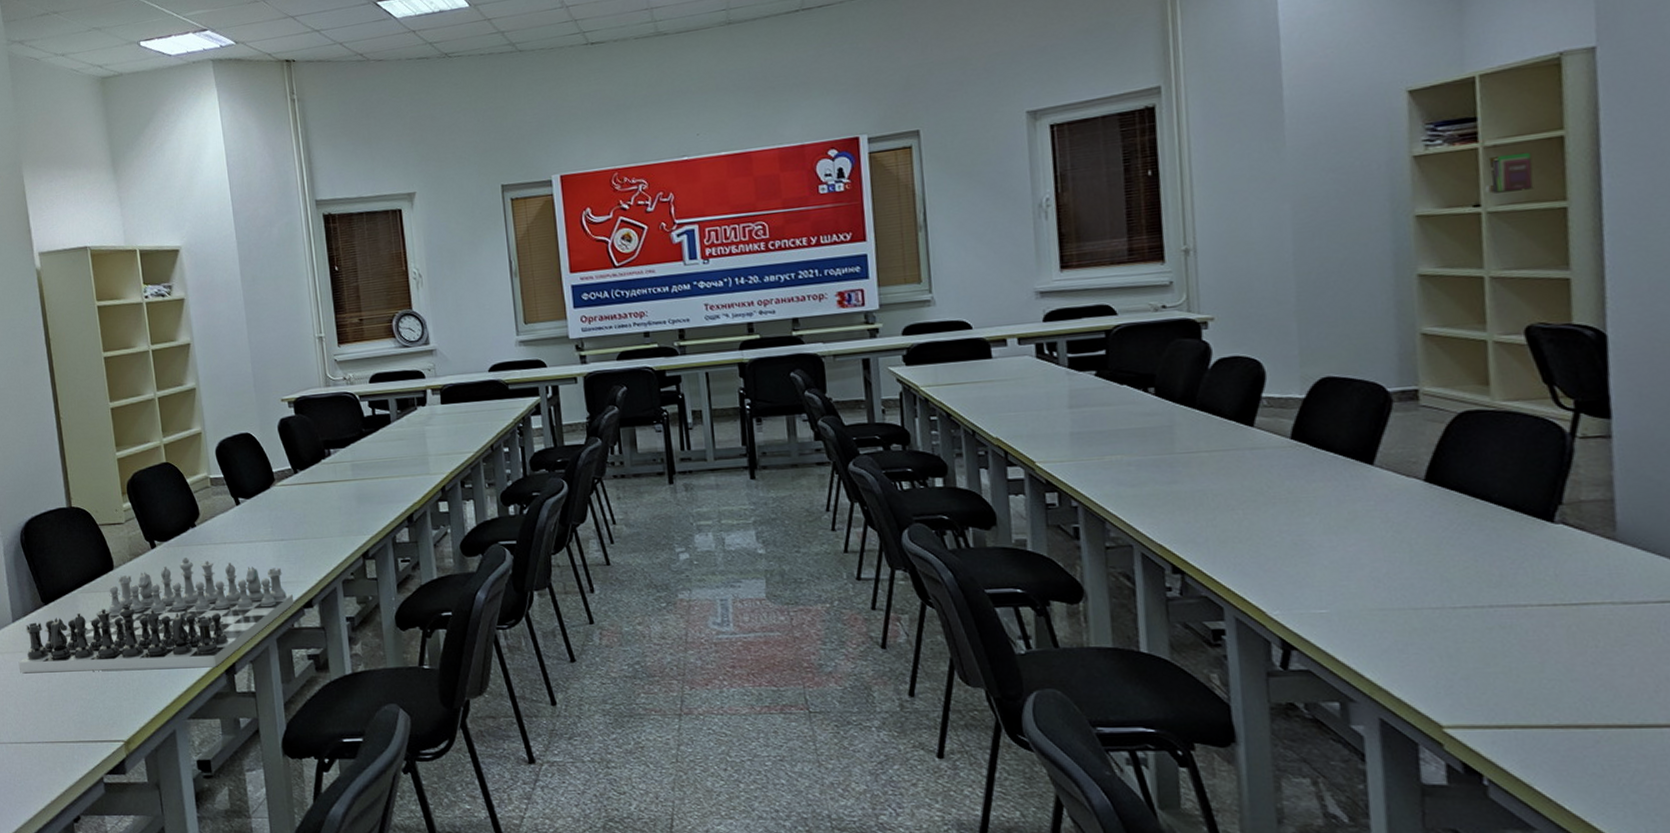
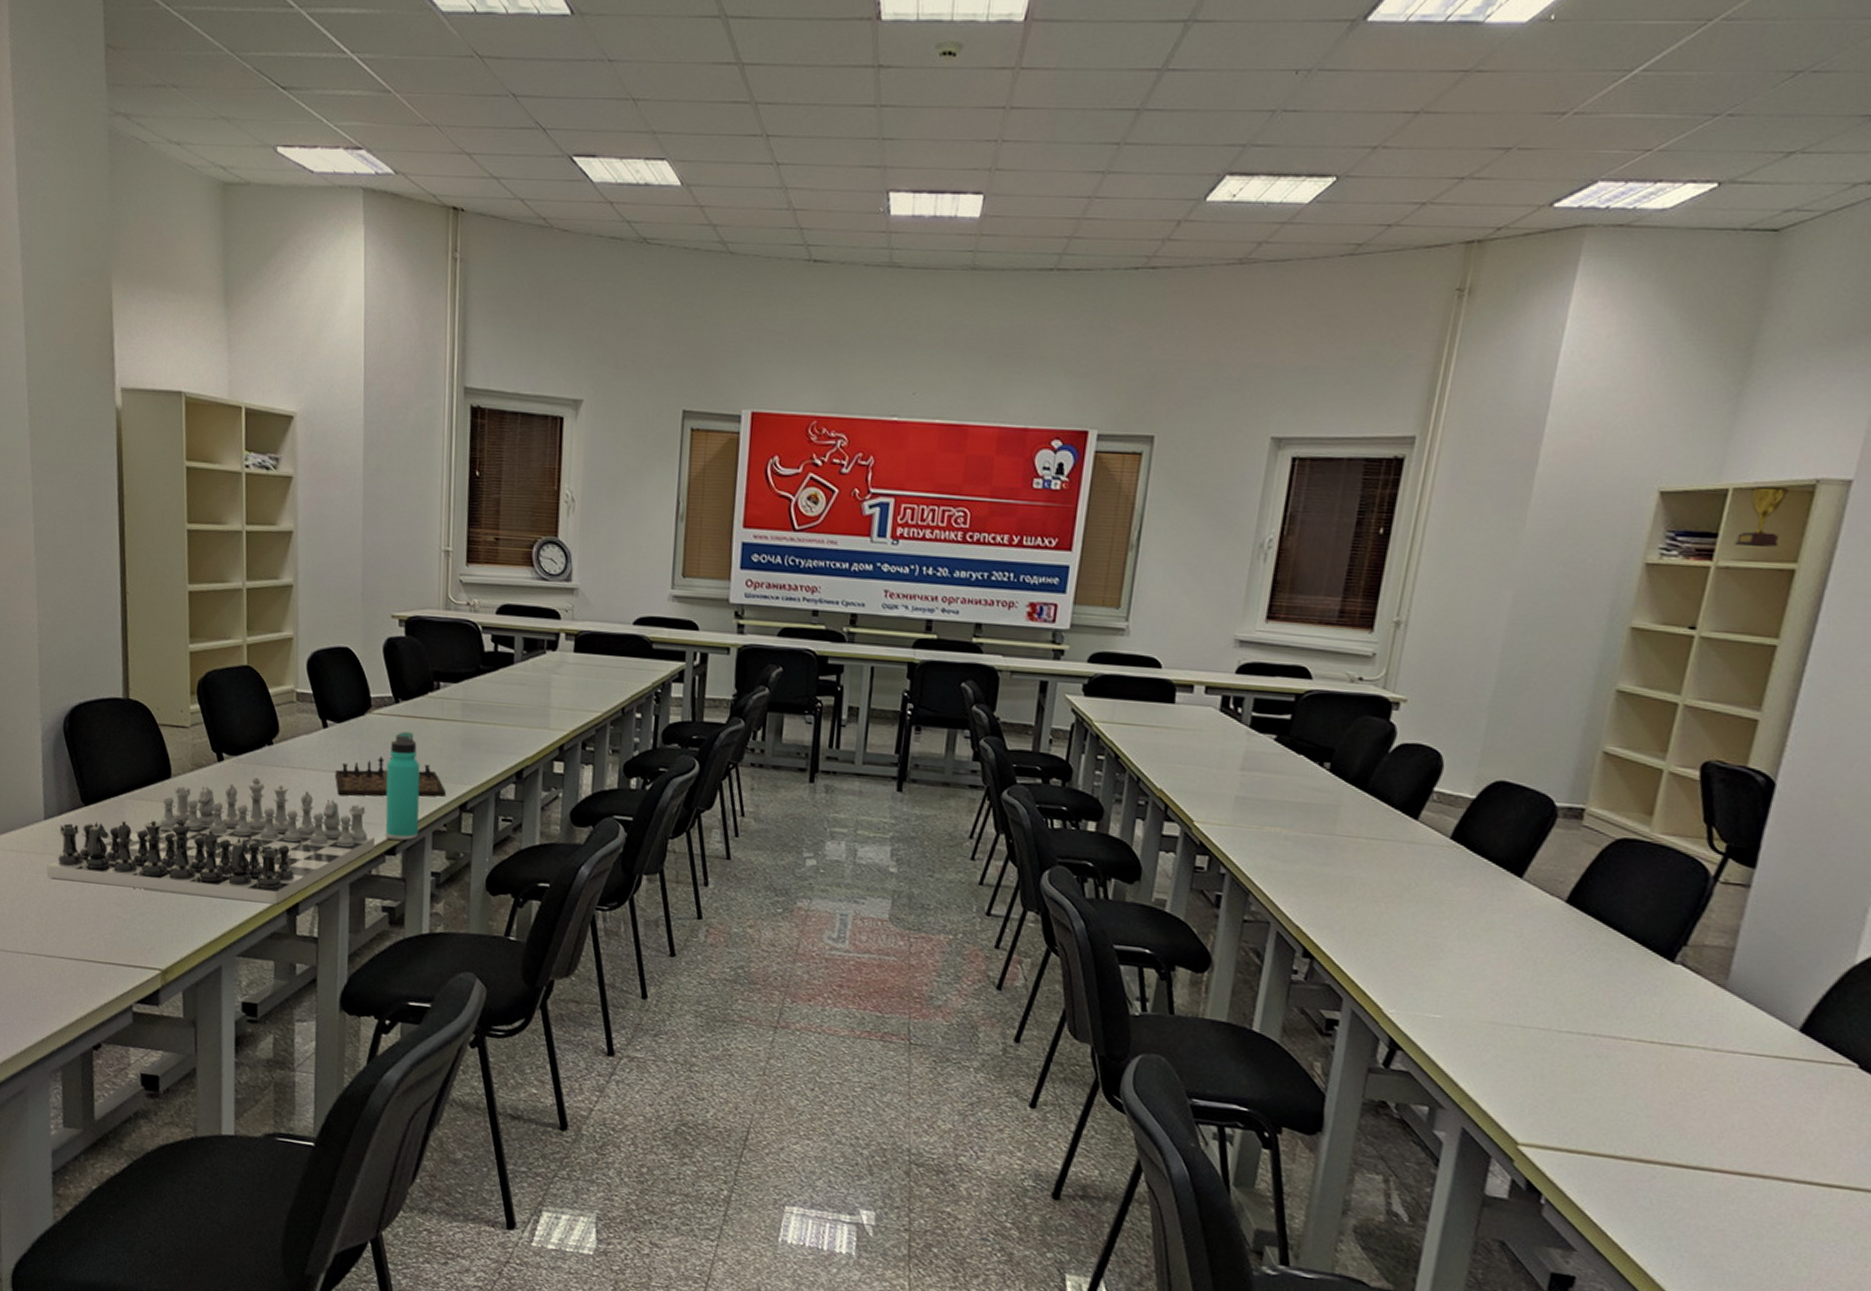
chessboard: none [251,522,349,561] -> present [335,757,446,797]
thermos bottle: none [295,497,331,595] -> present [385,732,420,842]
books: present [1484,152,1533,194] -> none [1704,578,1759,620]
award: none [1495,66,1540,124] -> present [1734,487,1787,547]

